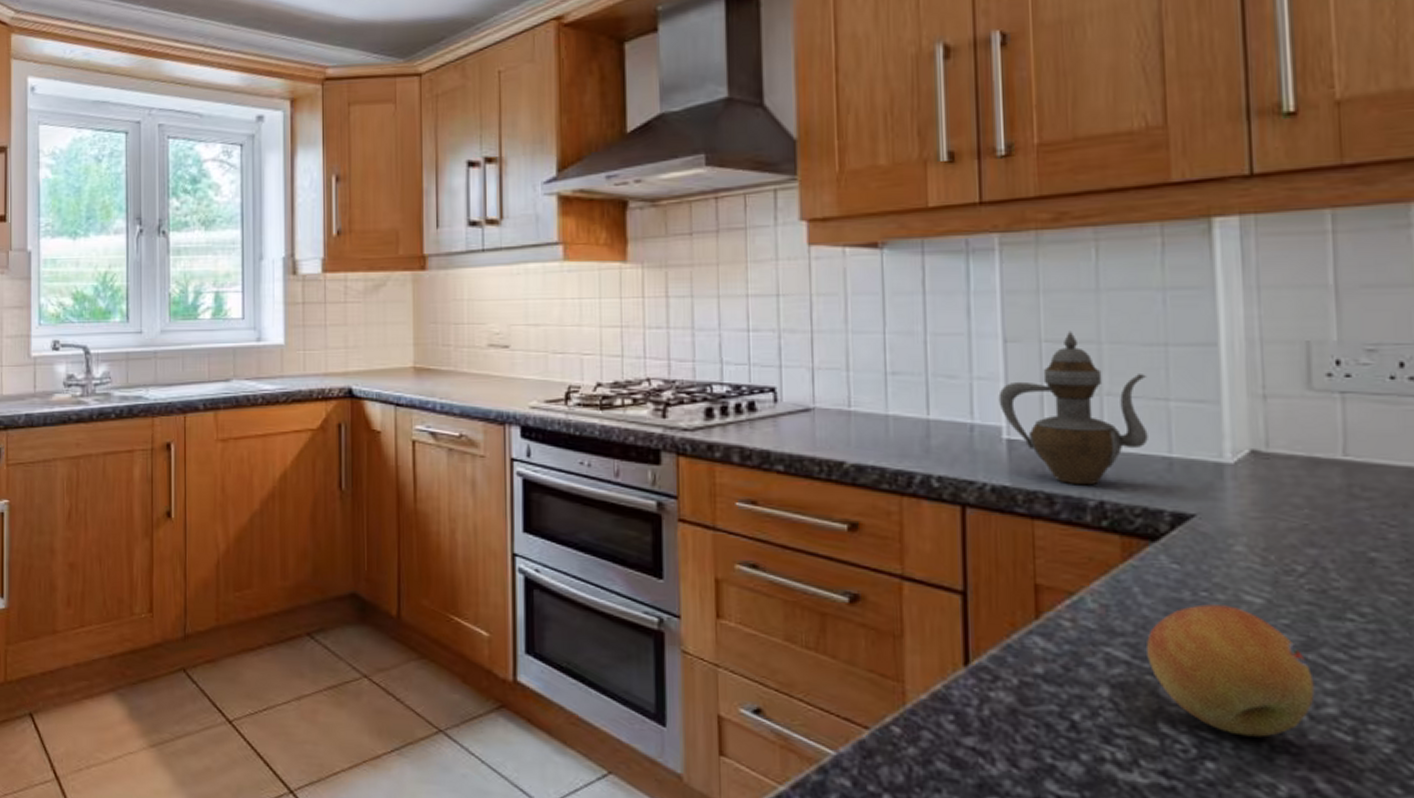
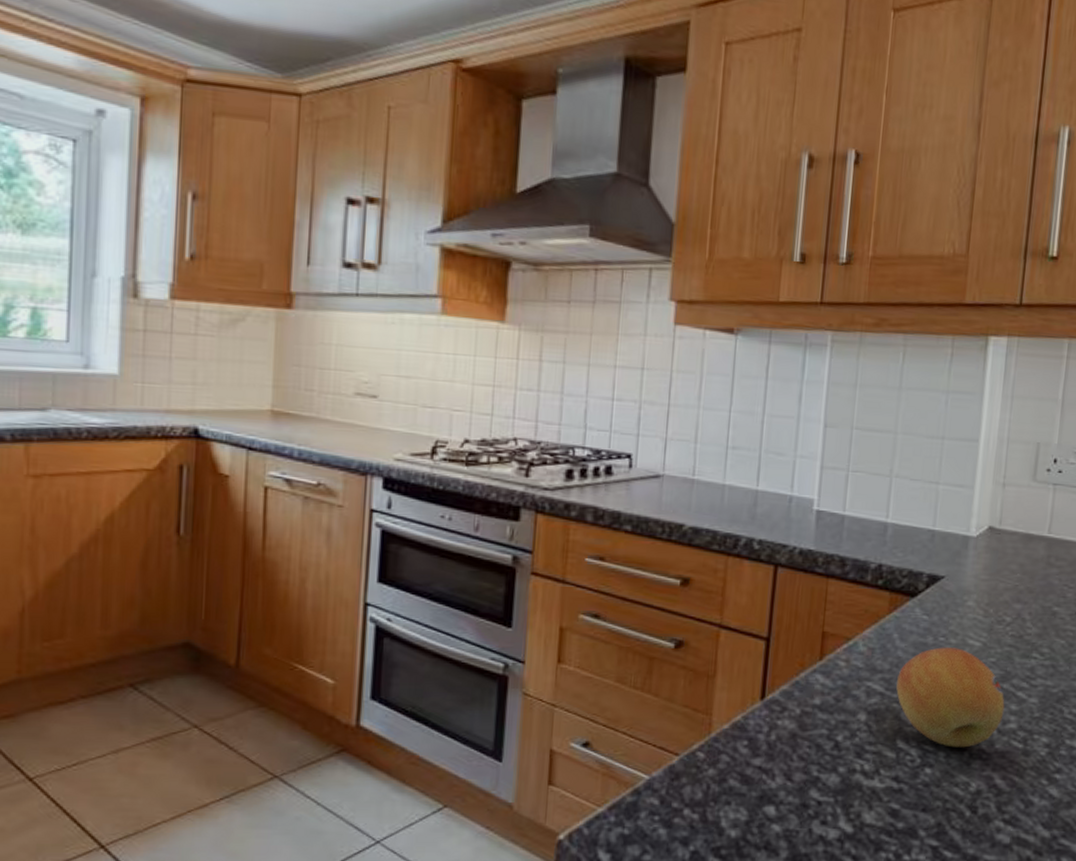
teapot: present [998,331,1148,486] -> none [814,421,927,551]

